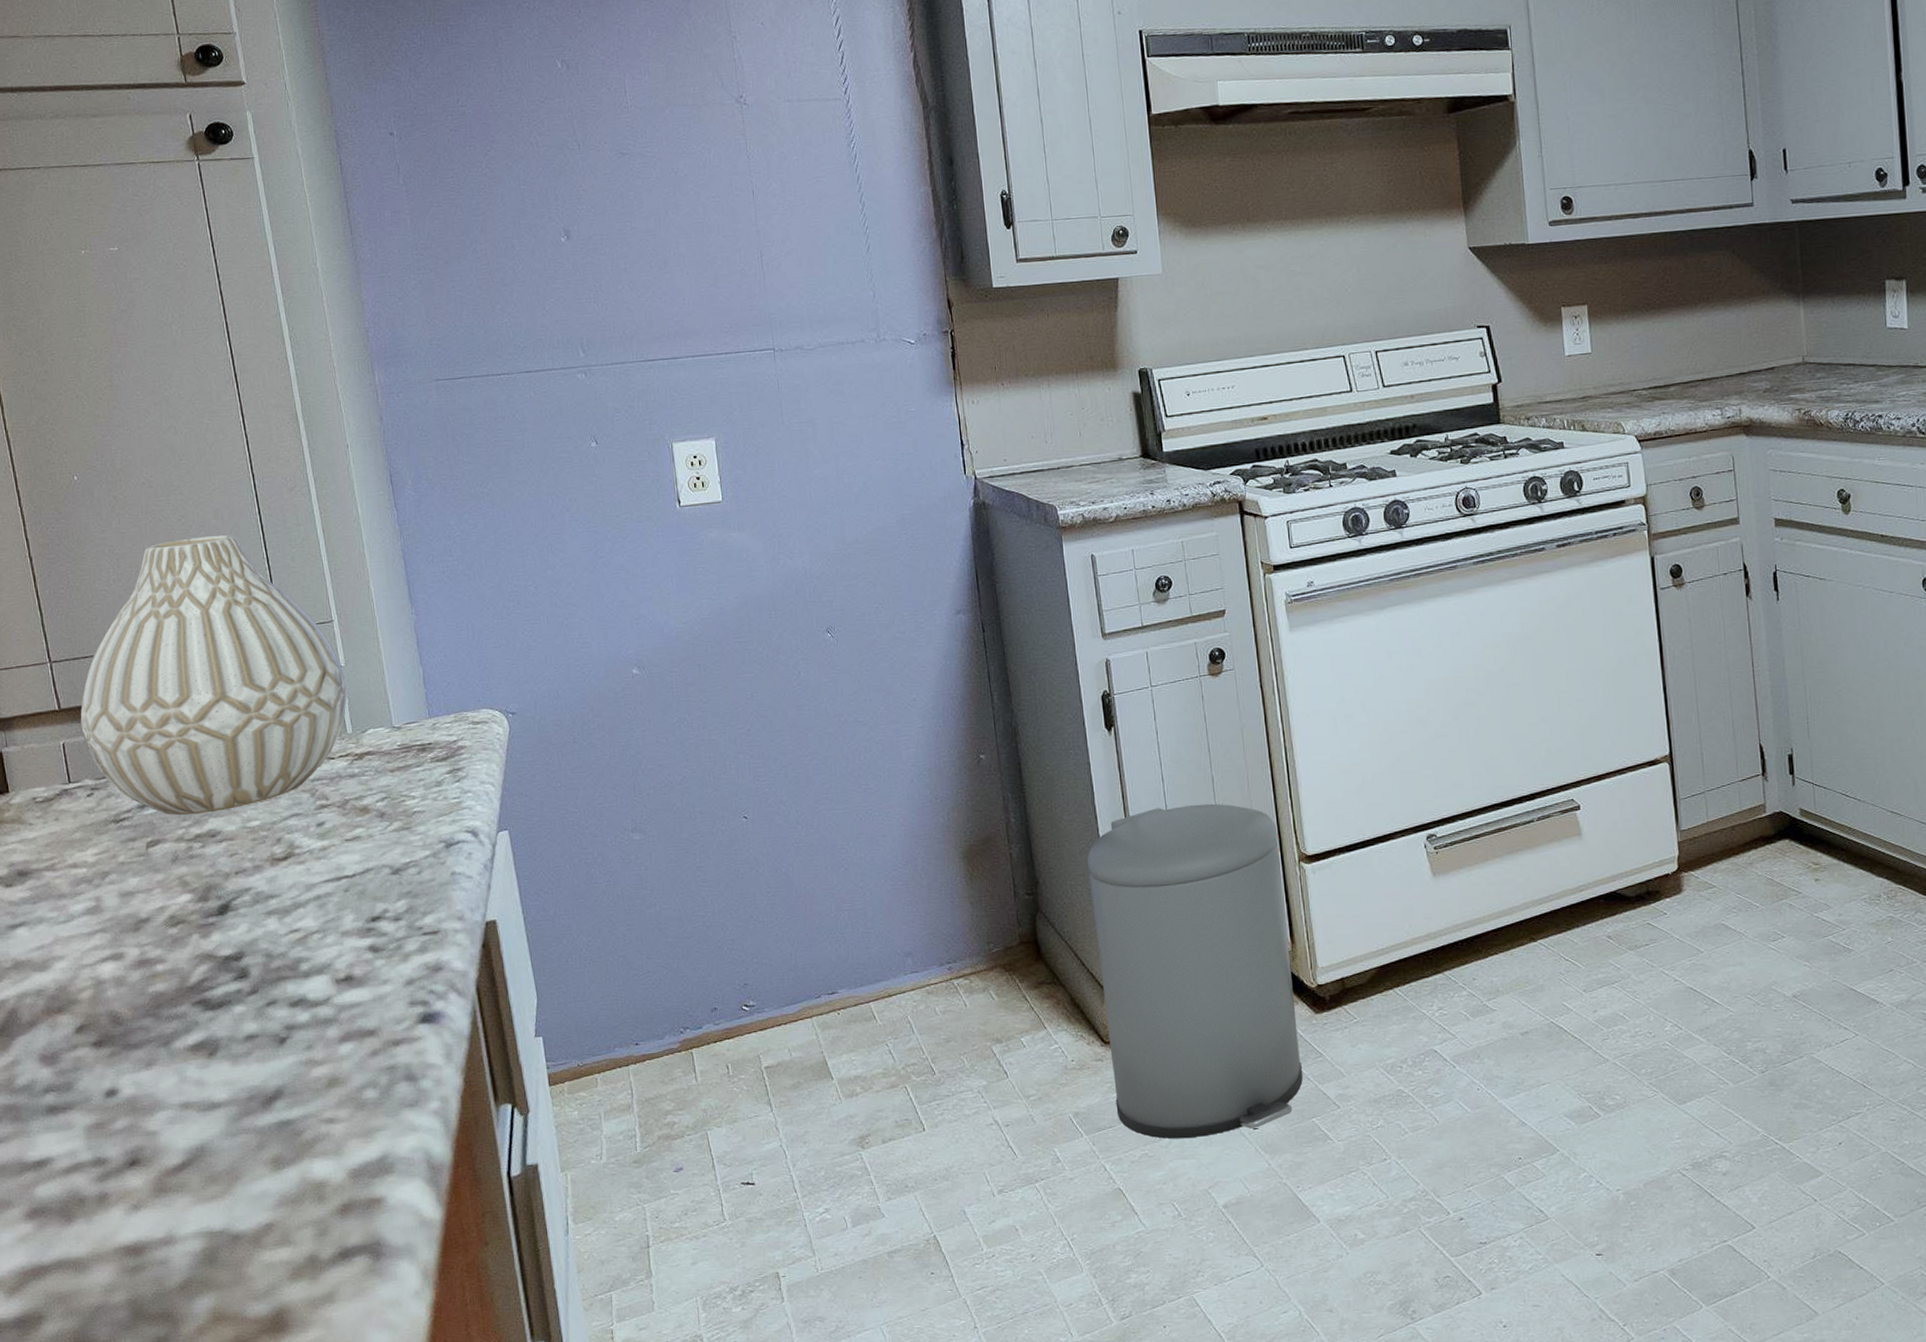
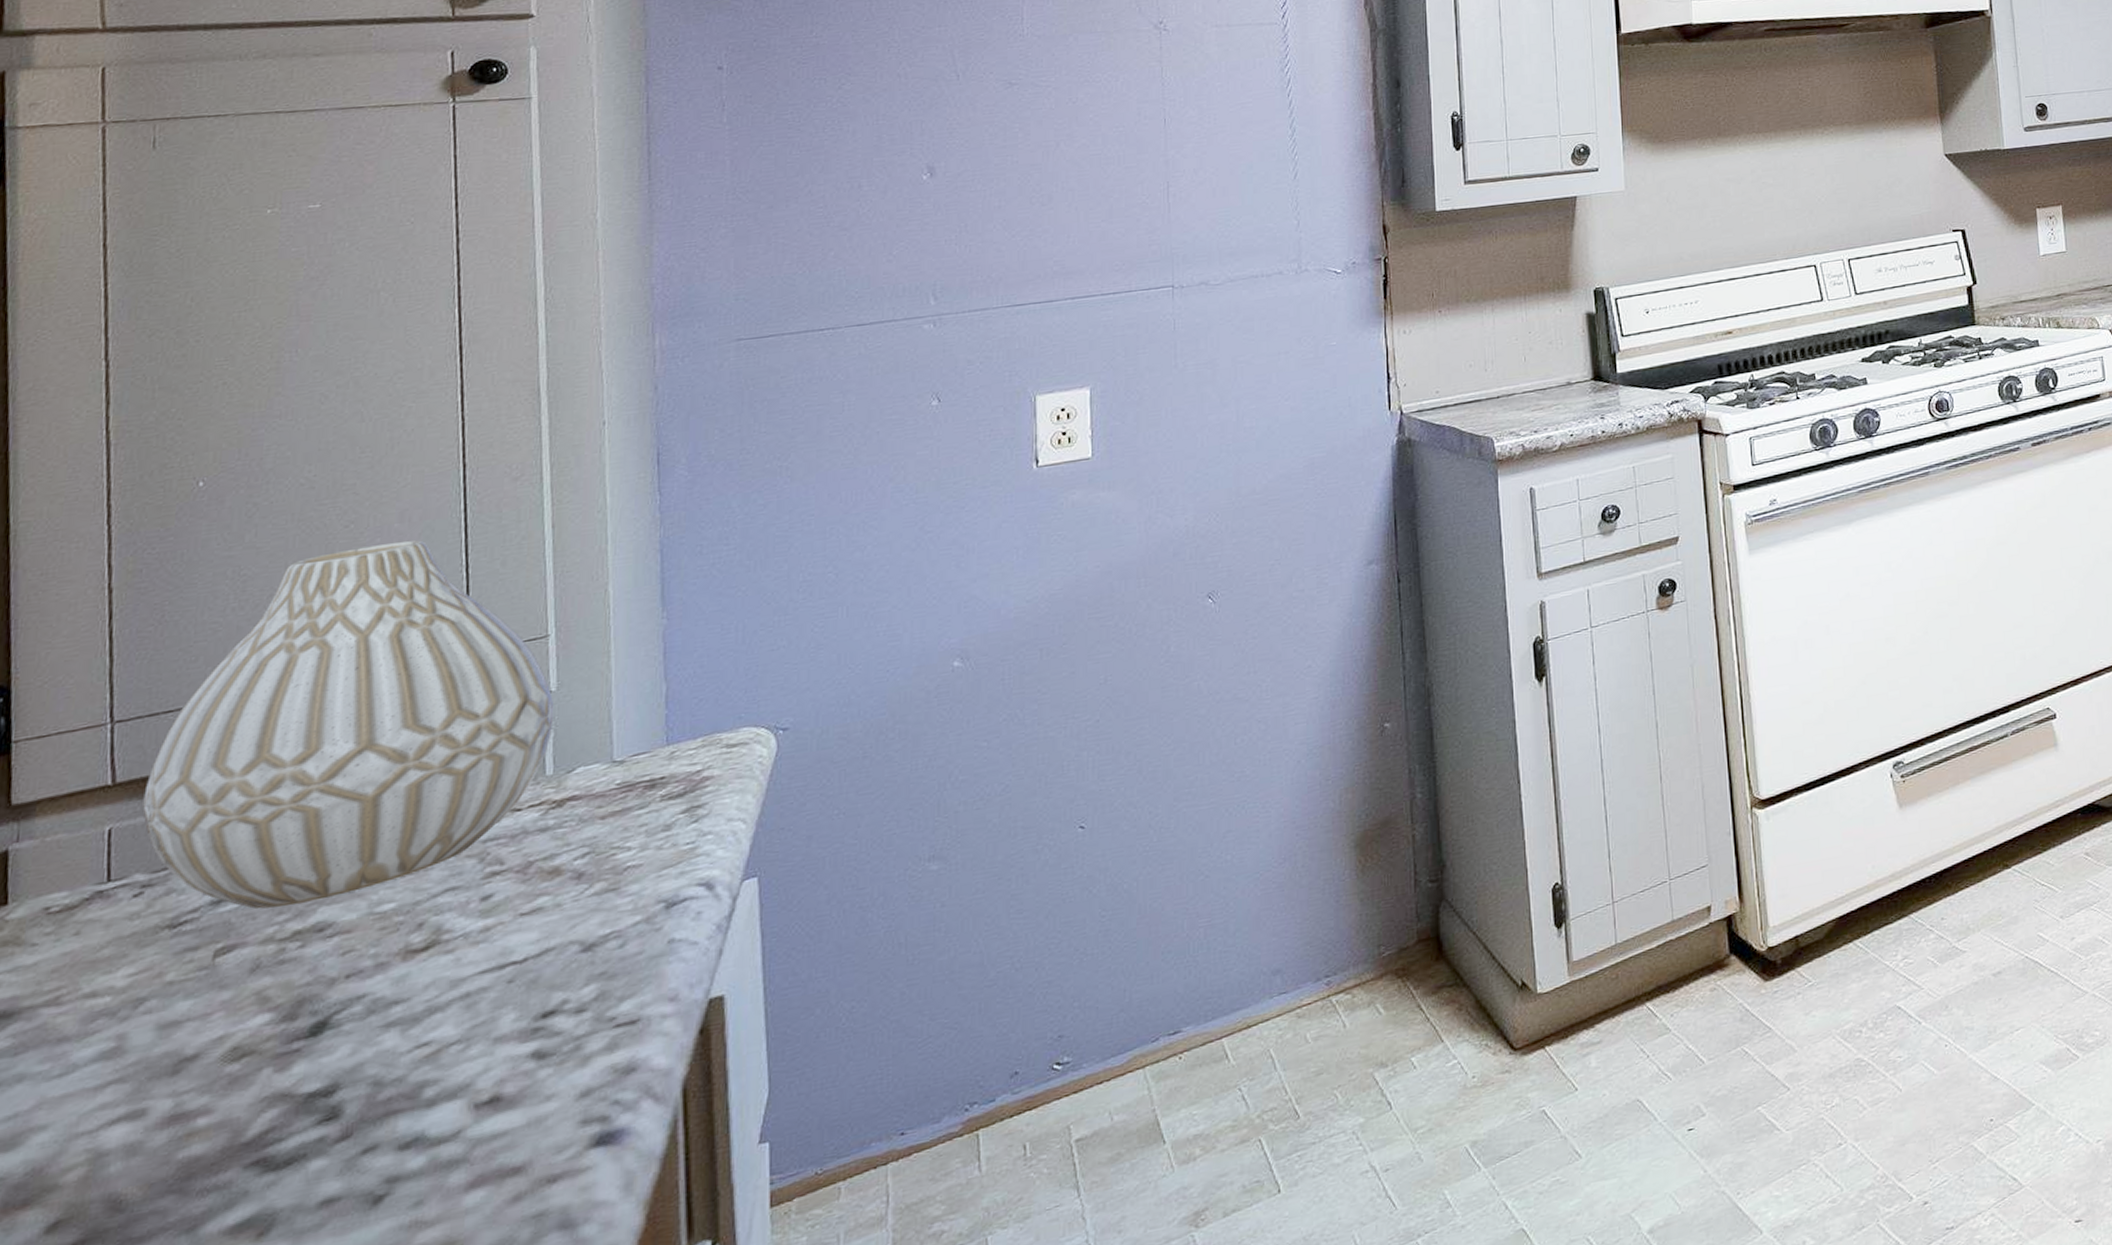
pedal bin: present [1086,803,1303,1139] -> none [1504,751,1748,1158]

